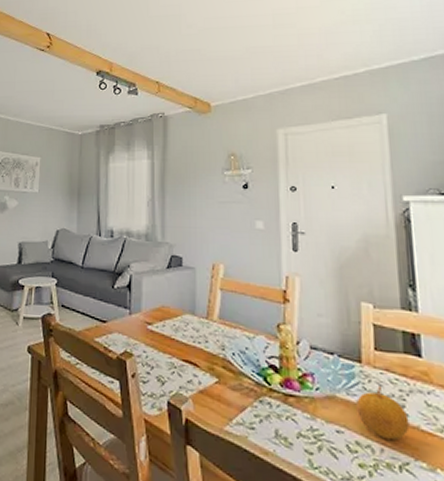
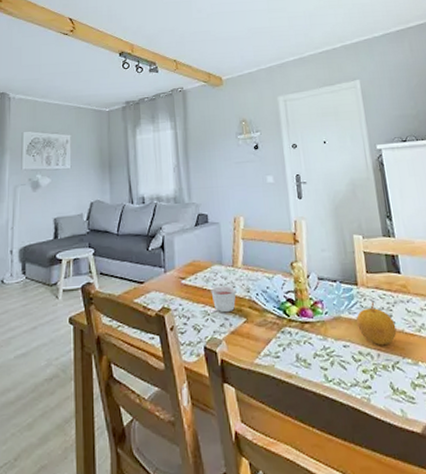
candle: none [179,338,209,369] -> present [210,285,237,313]

